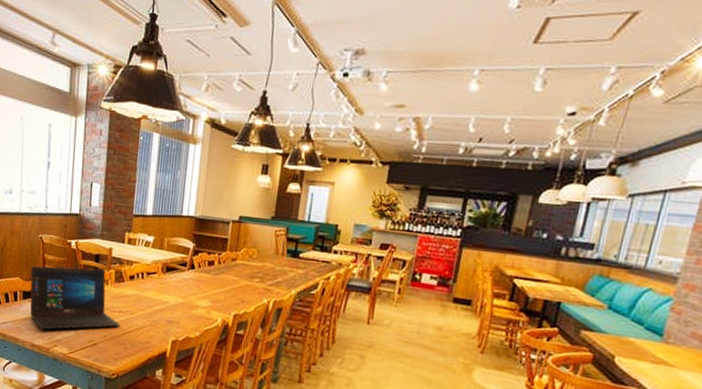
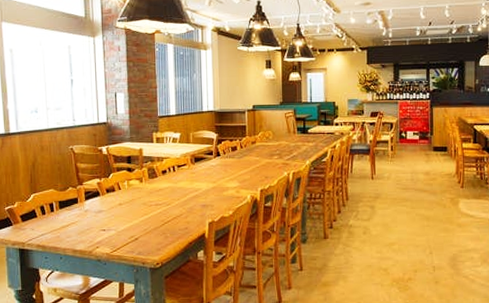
laptop: present [30,266,120,330] -> none [65,168,159,234]

